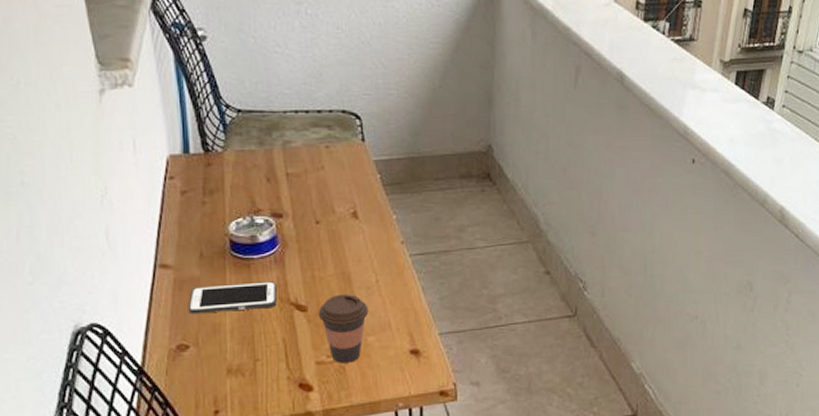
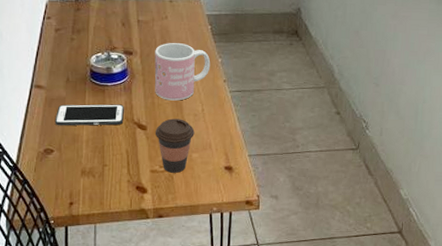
mug: none [311,199,383,272] -> present [154,43,211,101]

